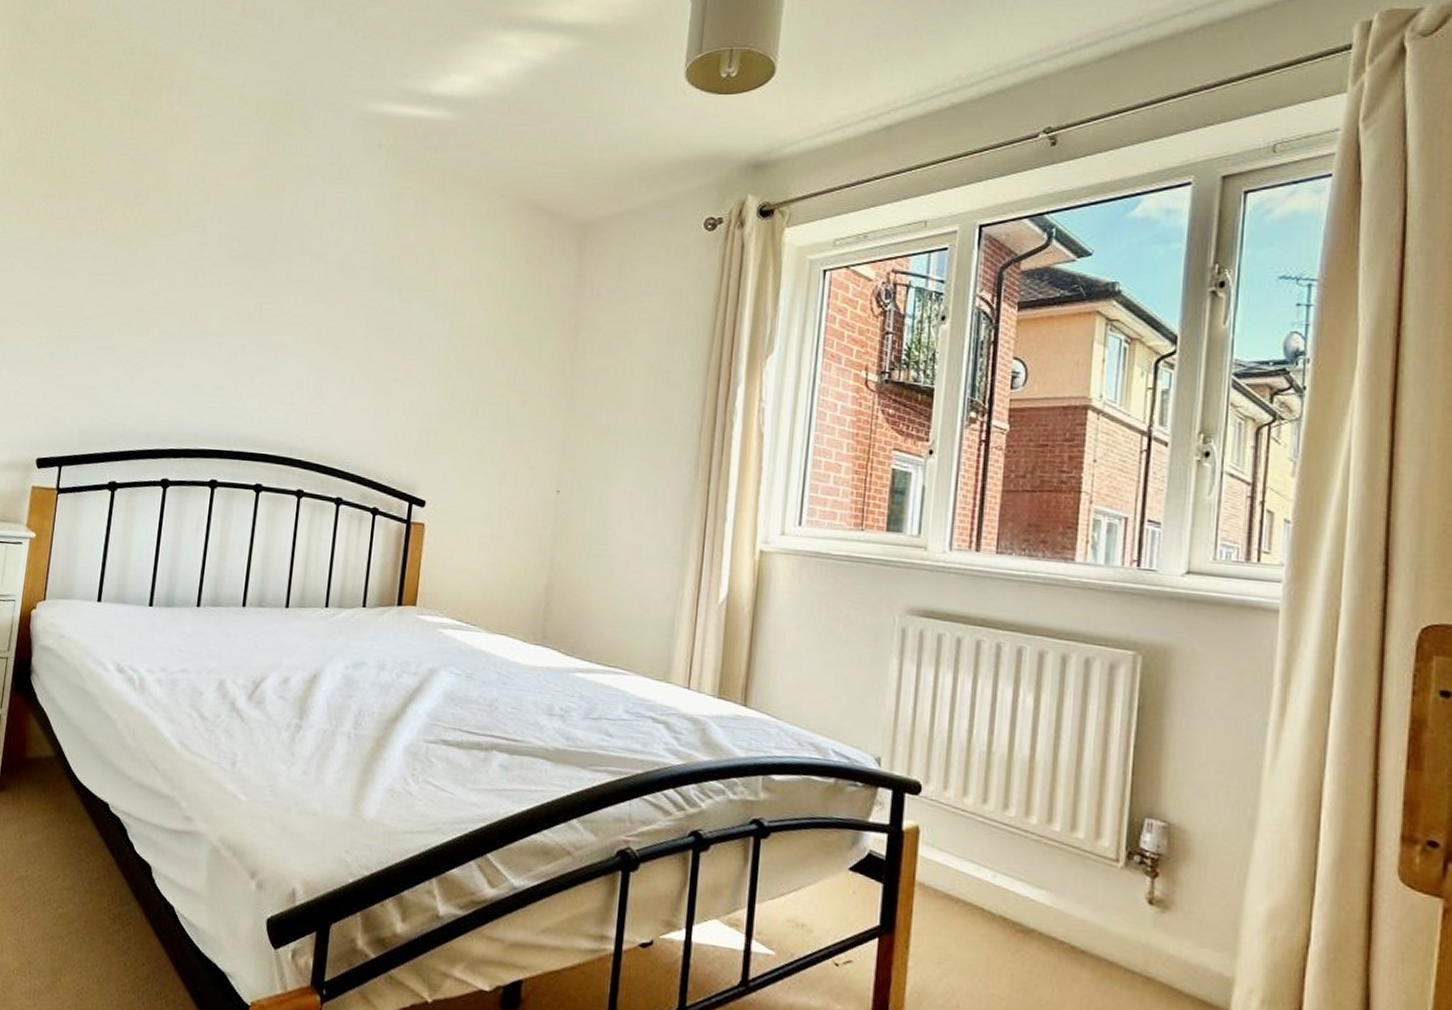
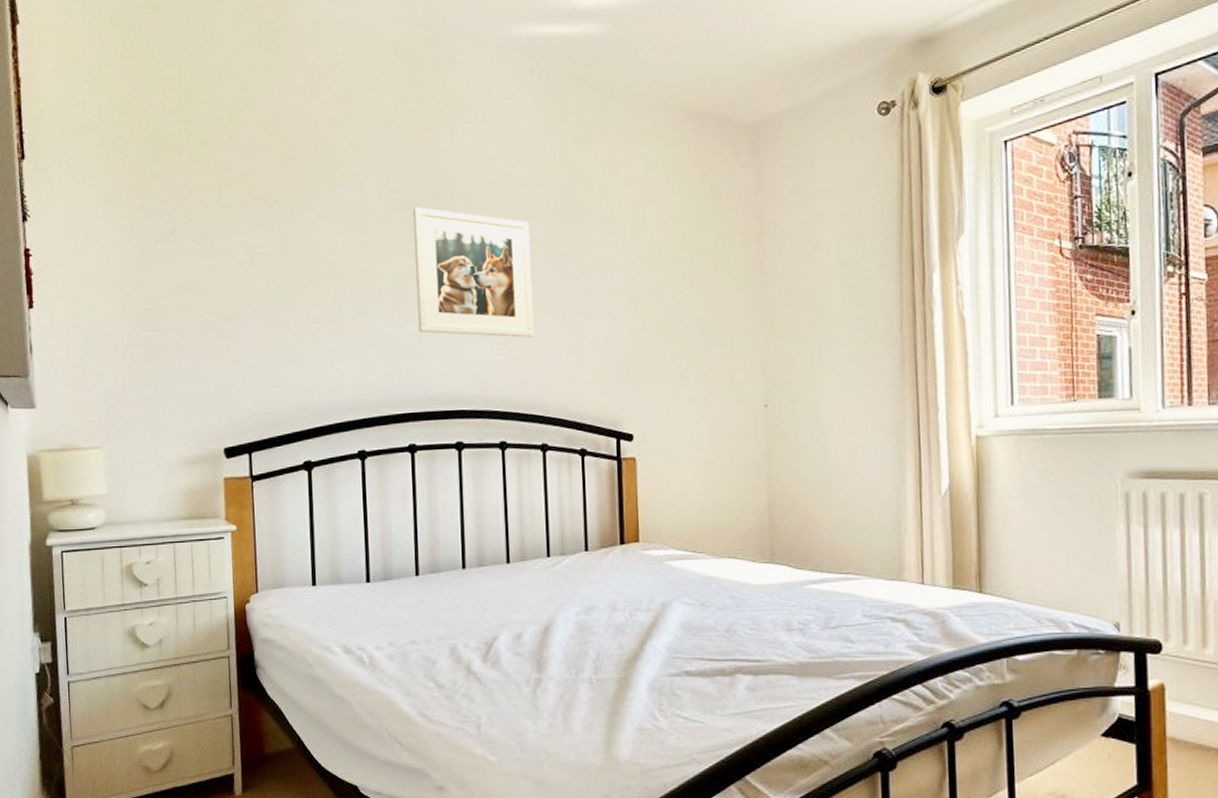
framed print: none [236,257,356,394] -> present [412,207,535,338]

